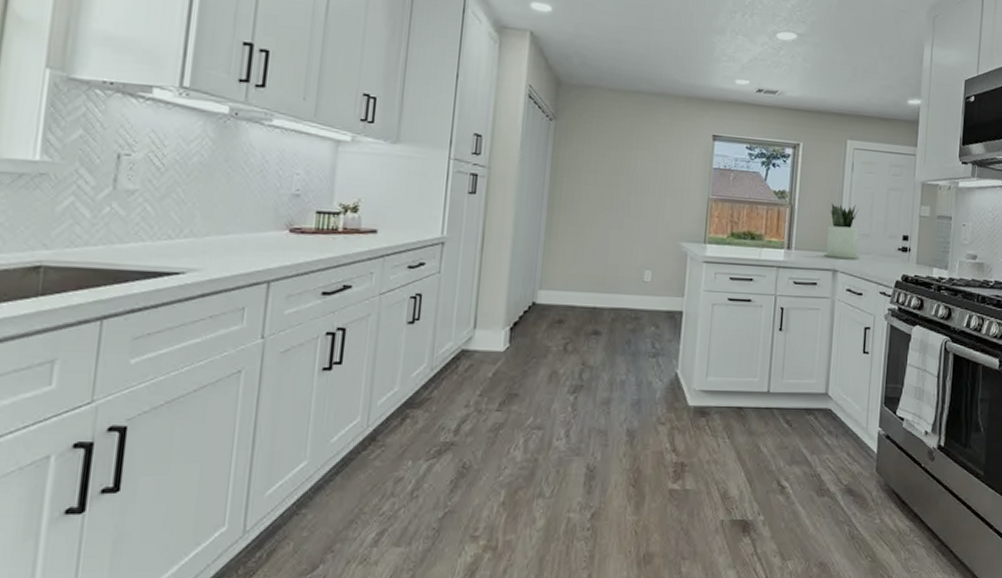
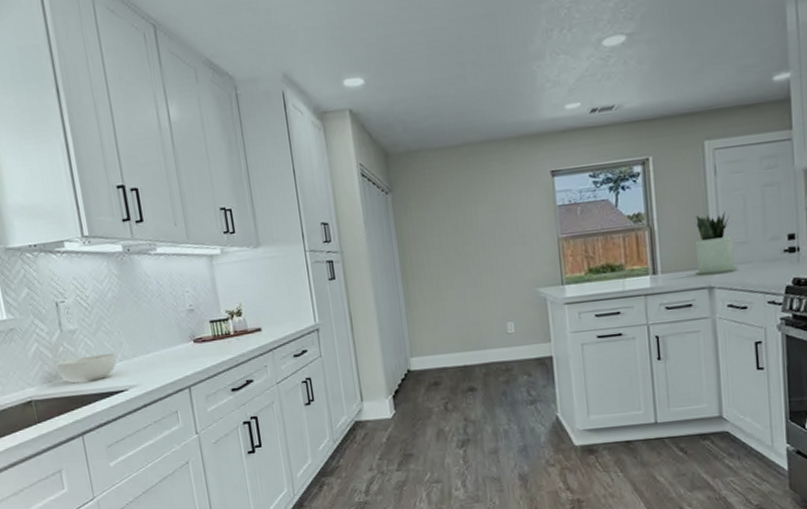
bowl: none [91,224,182,256] -> present [55,353,117,383]

